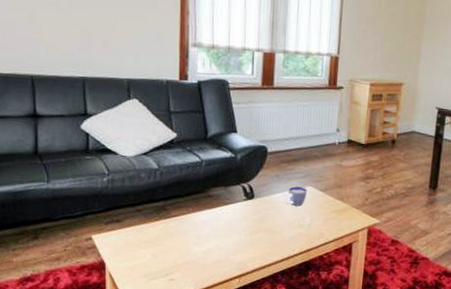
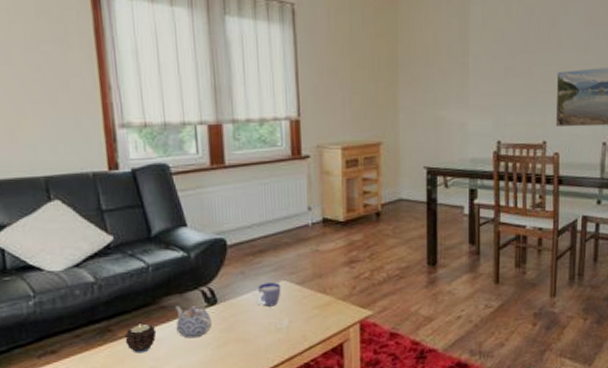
candle: none [177,207,203,231] -> present [124,323,157,354]
teapot: none [219,196,248,224] -> present [176,305,212,339]

